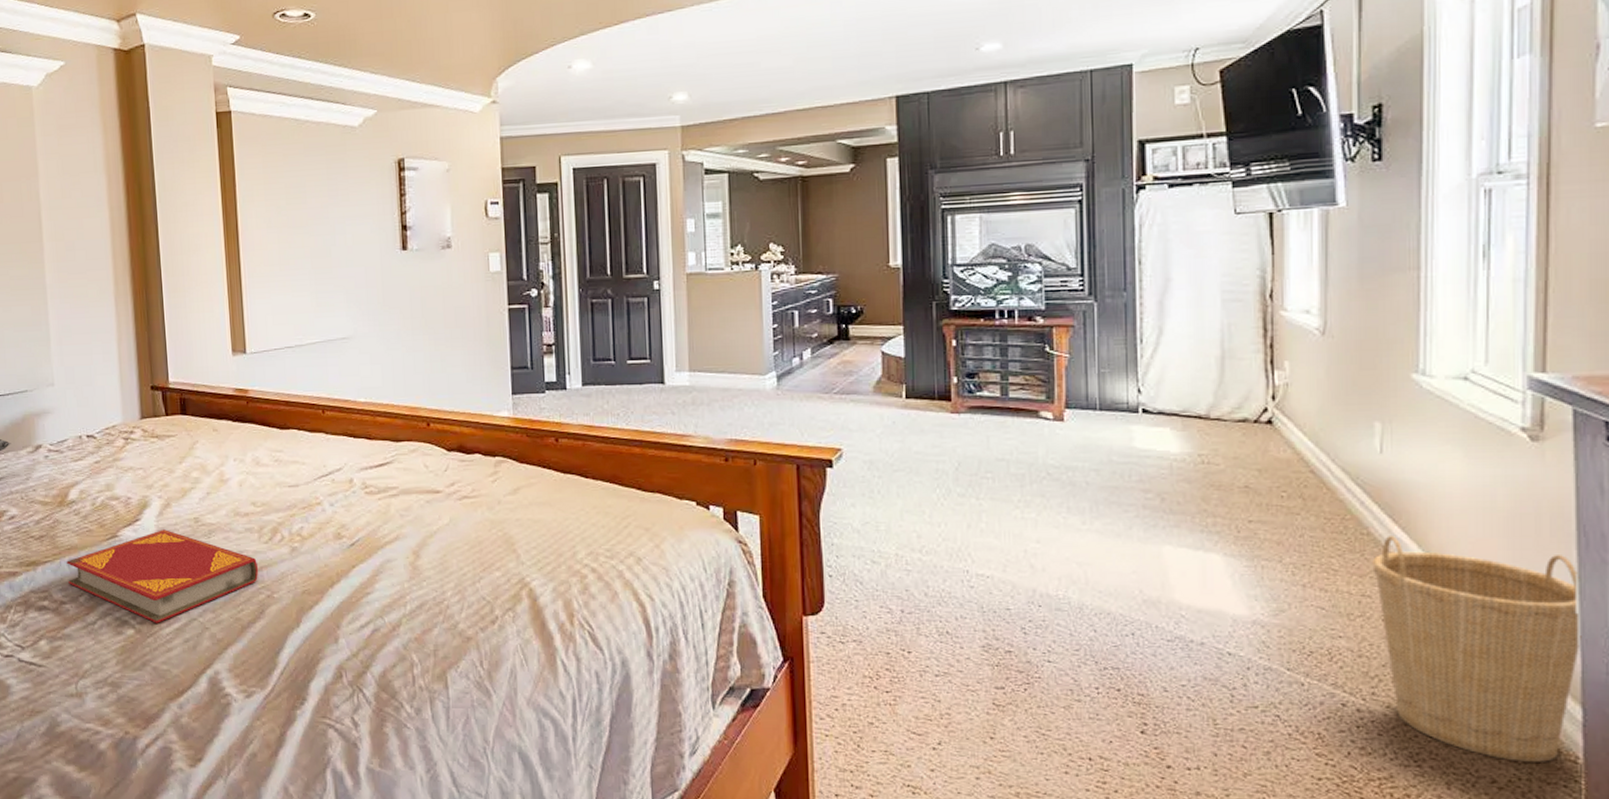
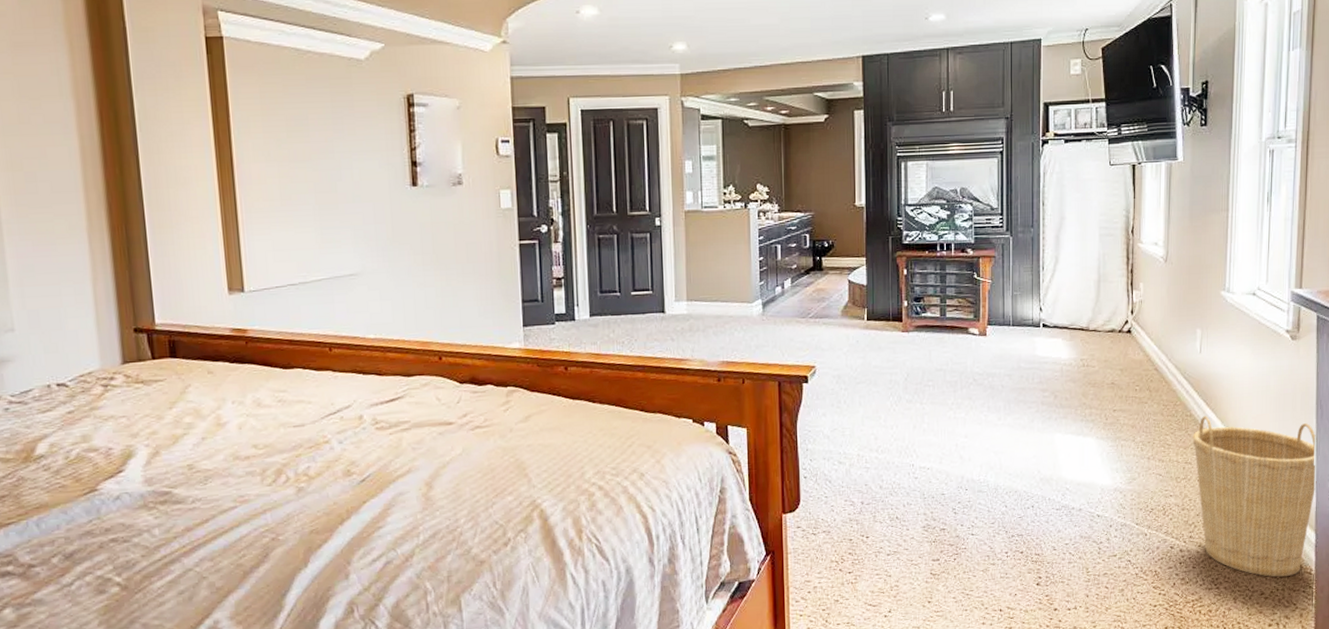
hardback book: present [67,529,259,623] -> none [35,479,262,578]

